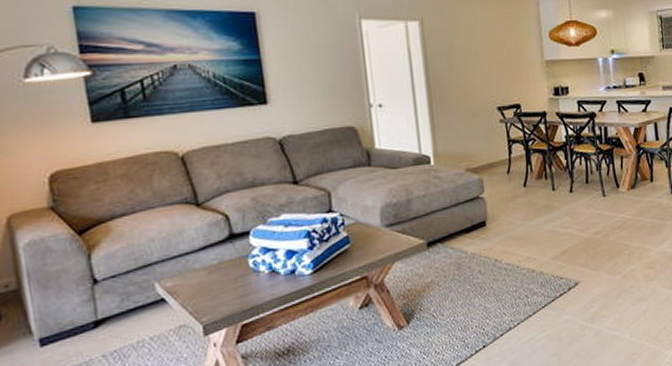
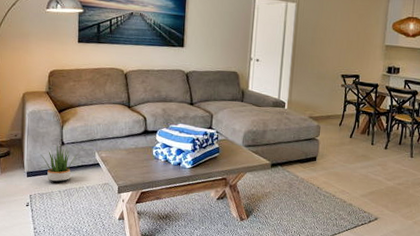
potted plant: none [58,284,128,345] -> present [40,145,80,183]

